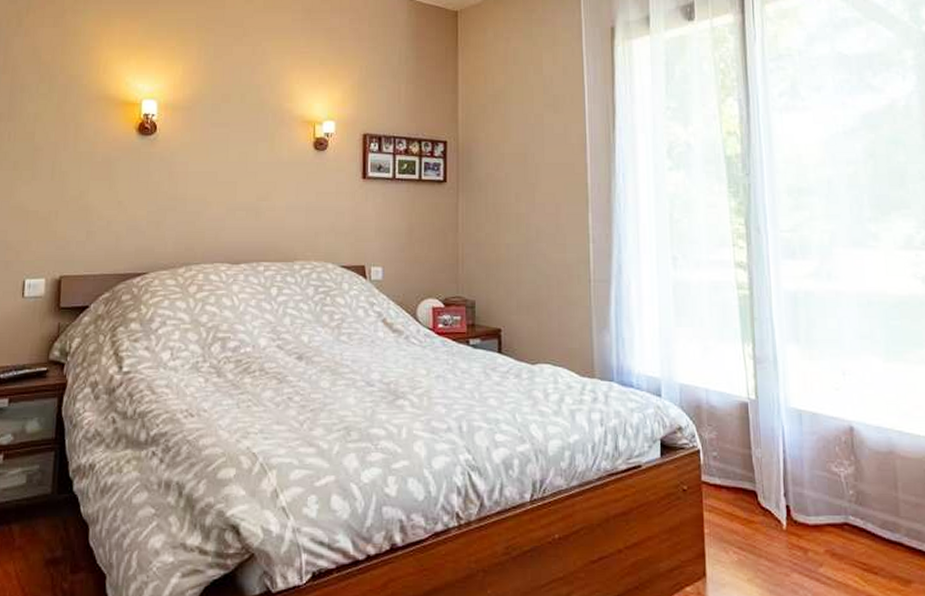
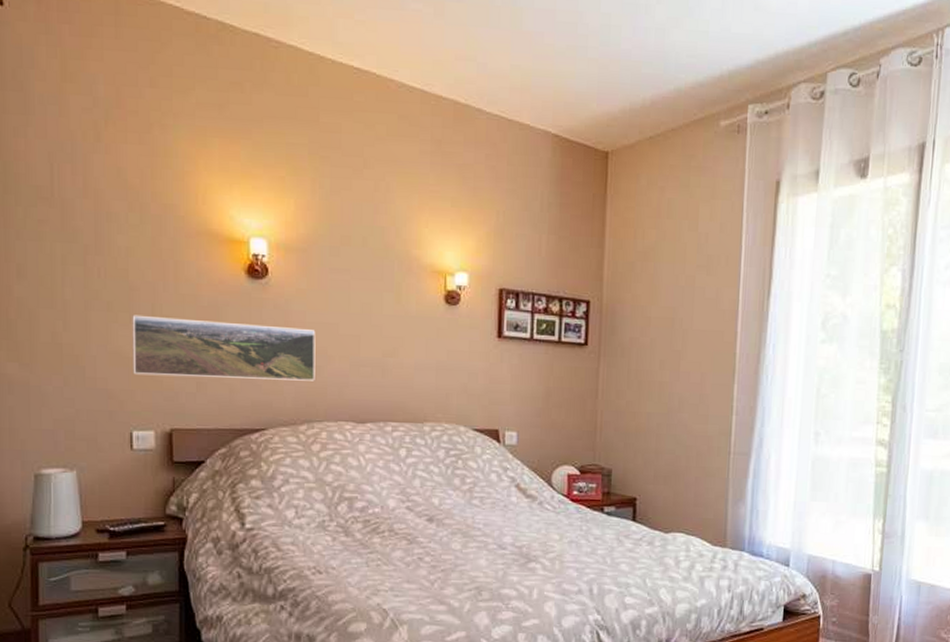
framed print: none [30,172,197,227] -> present [132,315,316,381]

